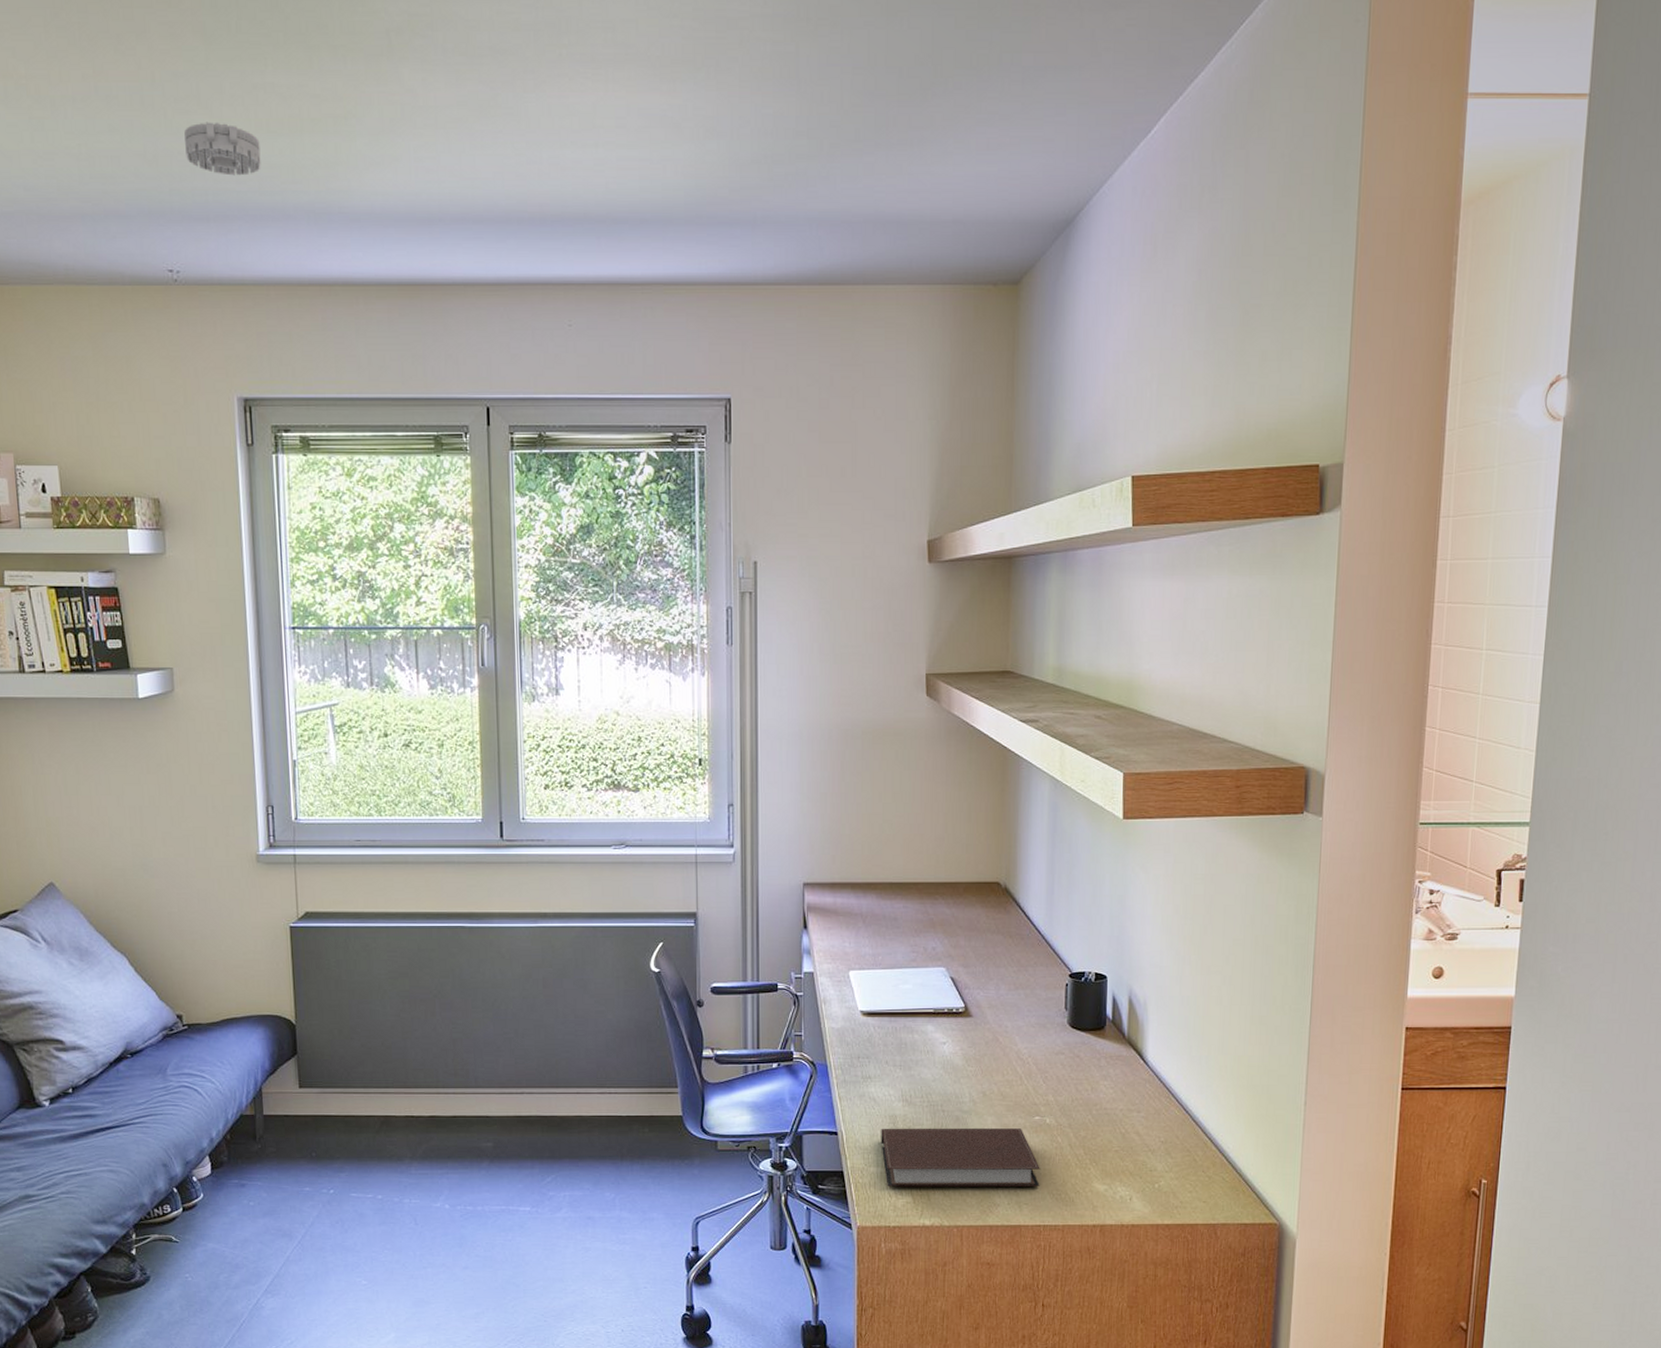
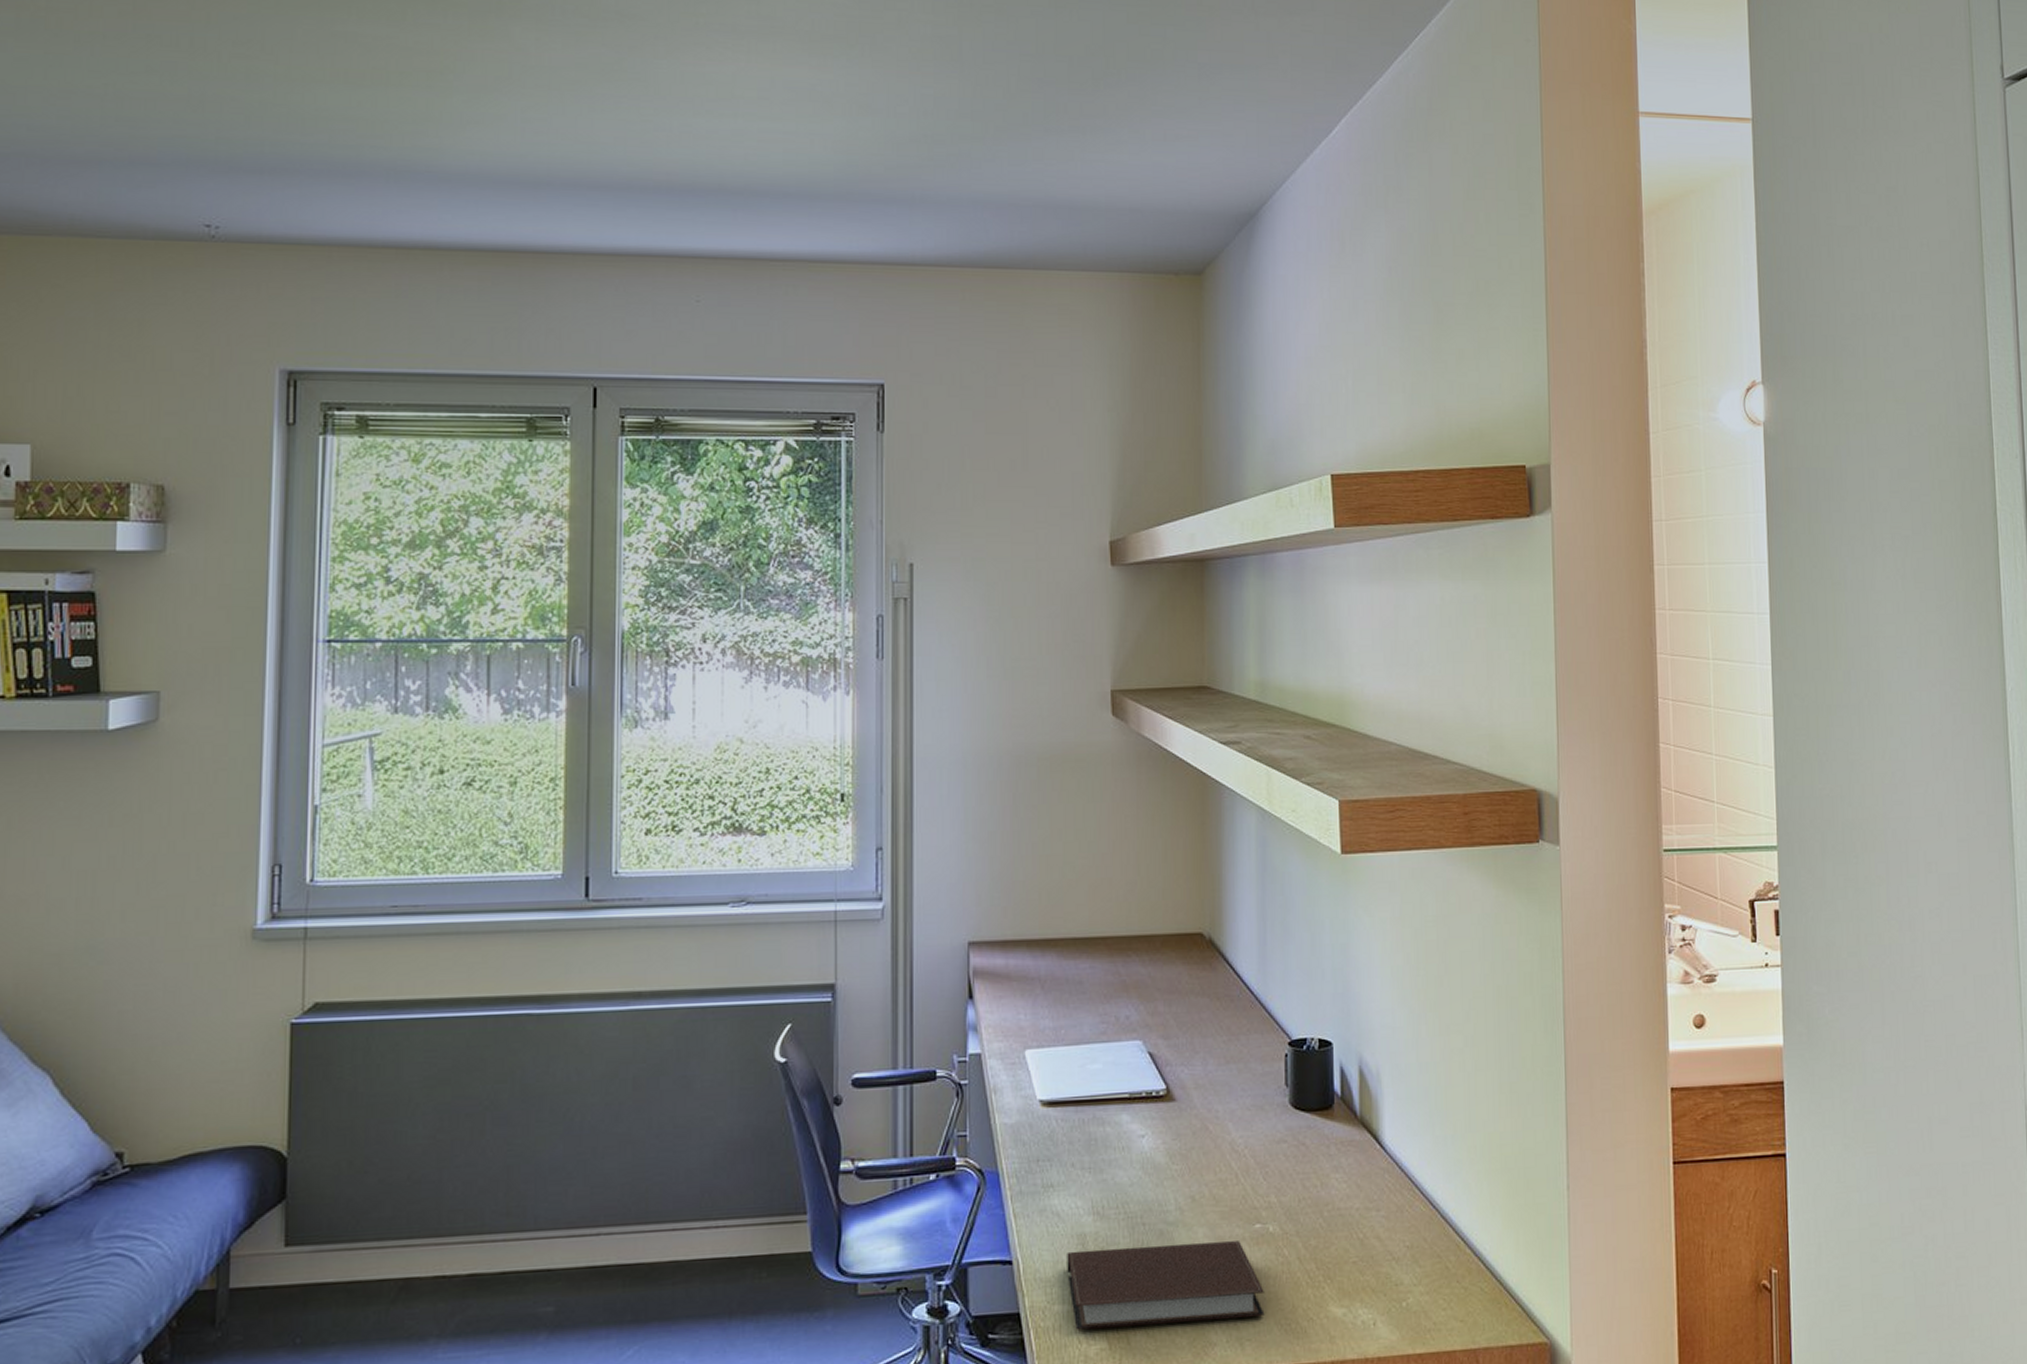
smoke detector: present [184,122,261,176] -> none [241,68,334,127]

